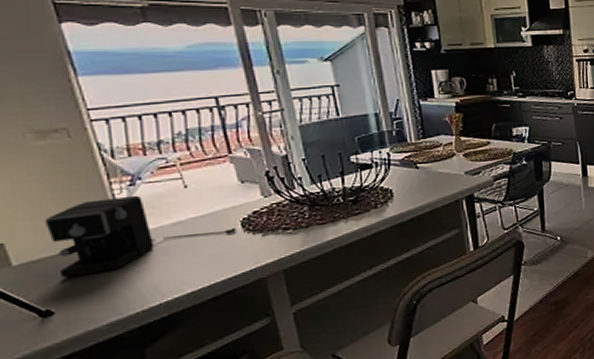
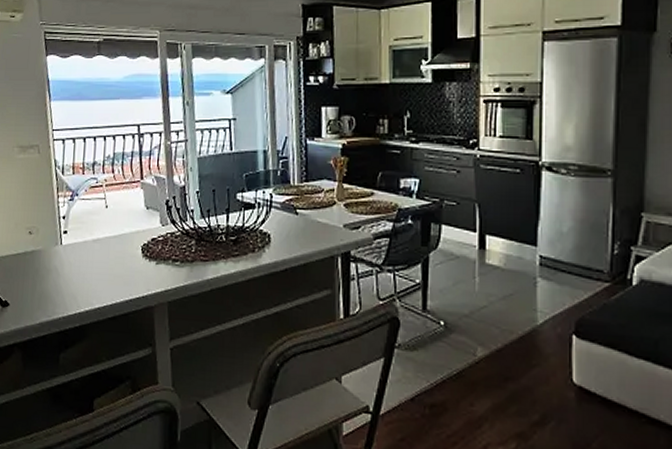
coffee maker: present [46,195,236,278] -> none [15,209,137,276]

